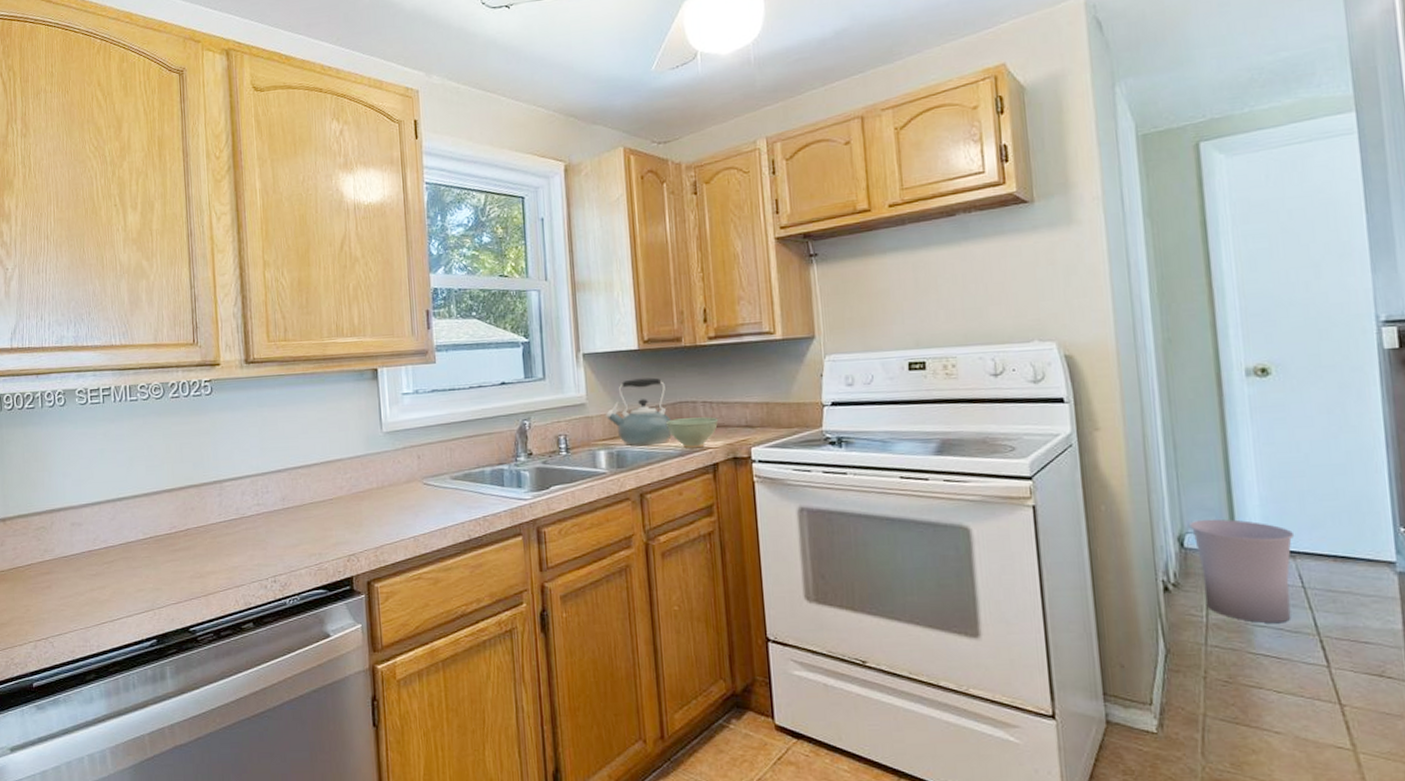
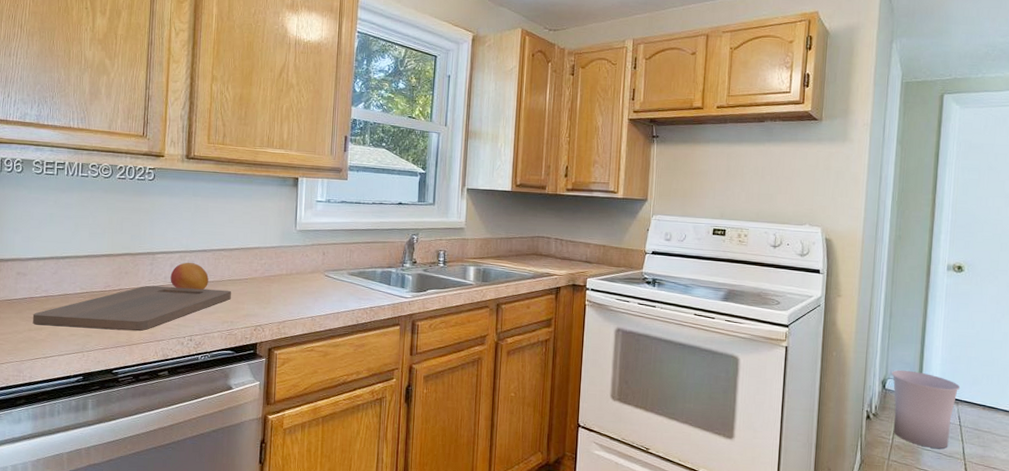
cutting board: none [93,515,316,583] -> present [32,285,231,331]
fruit: none [242,486,287,520] -> present [170,262,209,290]
kettle: present [605,377,672,447] -> none [478,213,530,268]
bowl: present [665,417,719,449] -> none [524,249,566,274]

